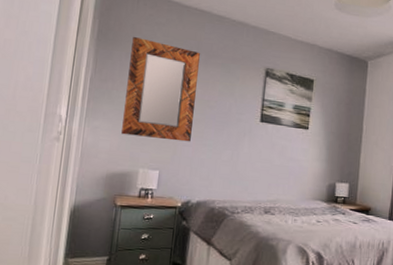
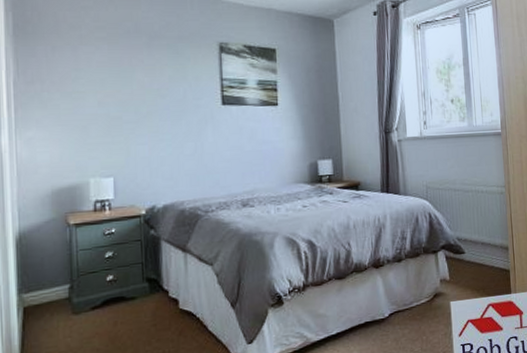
home mirror: present [121,37,200,142] -> none [57,27,145,143]

